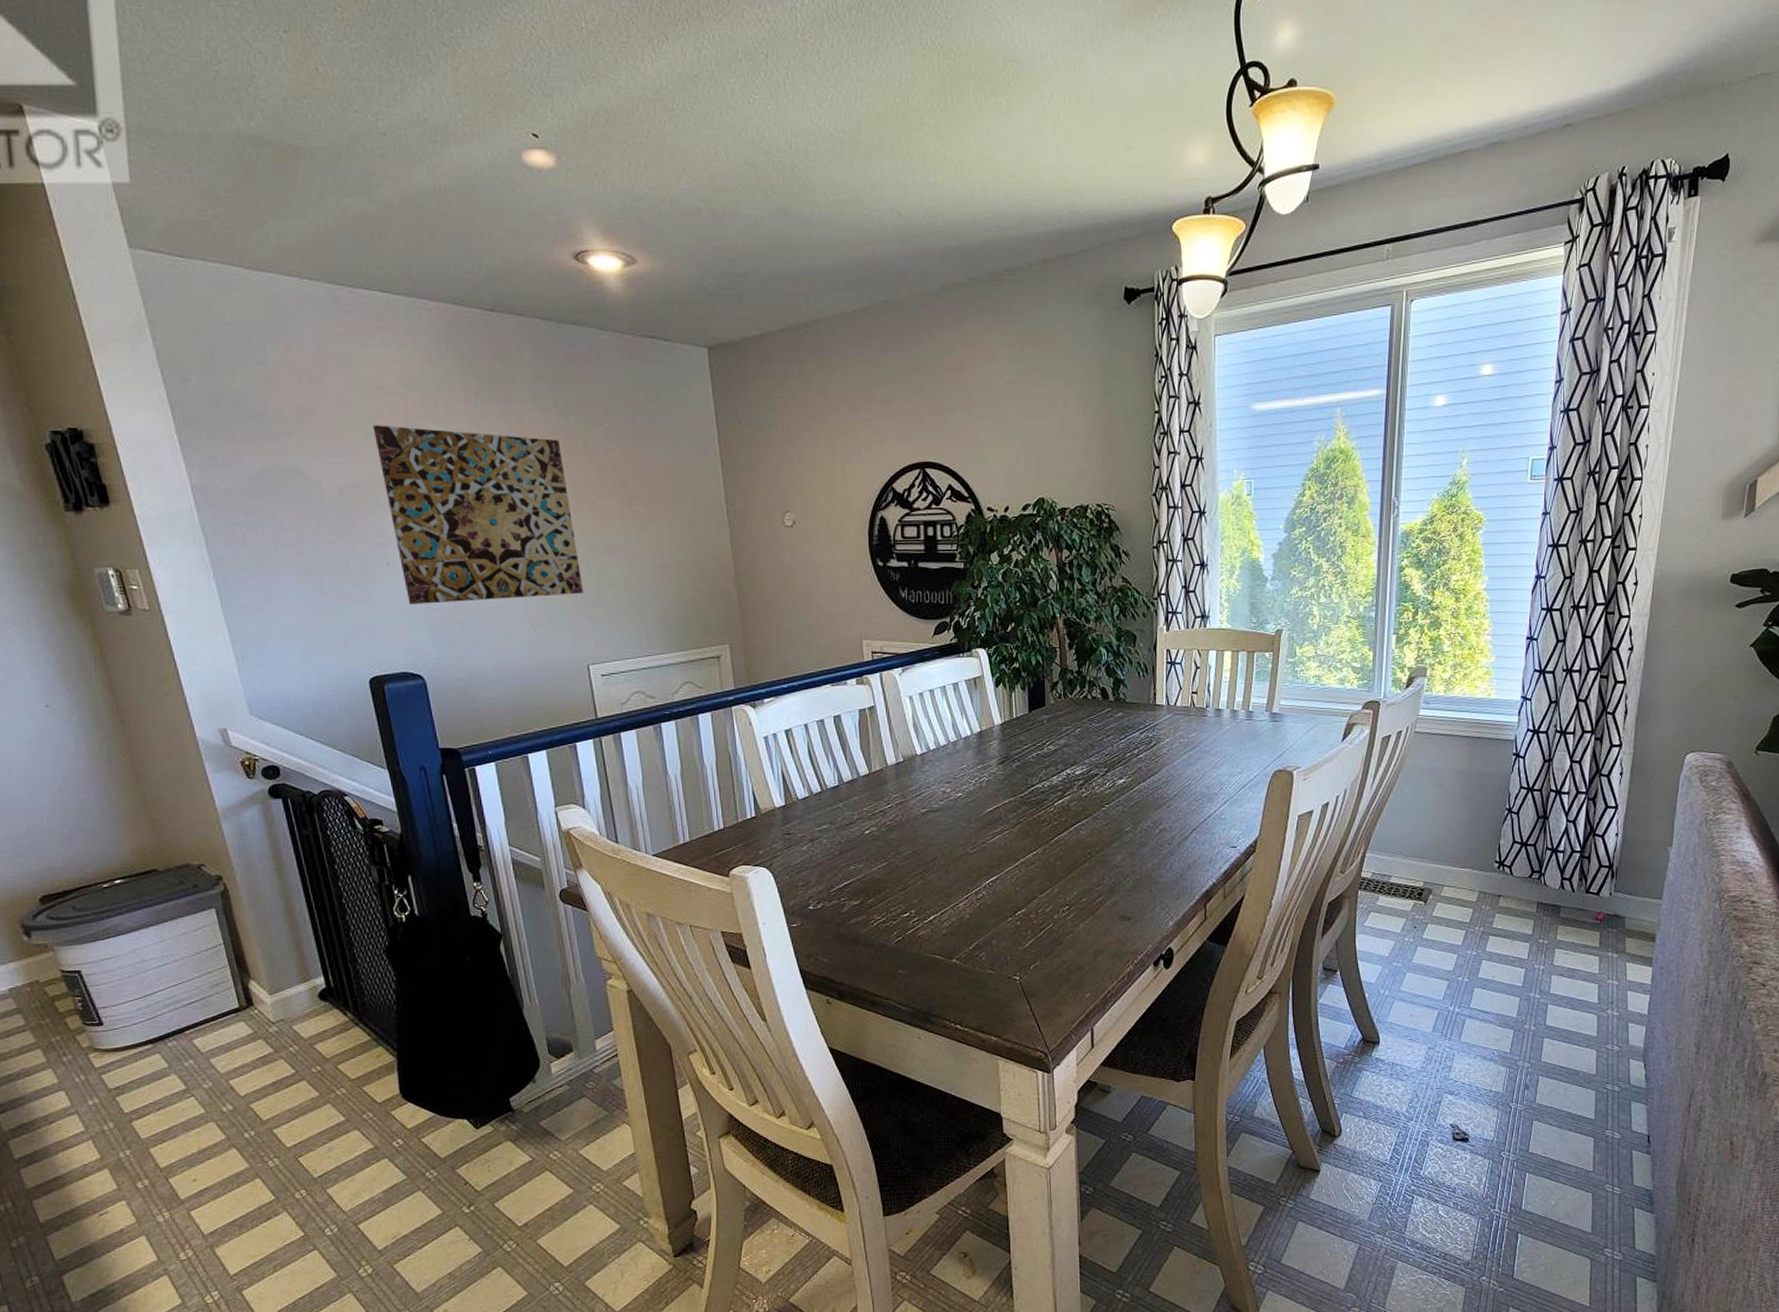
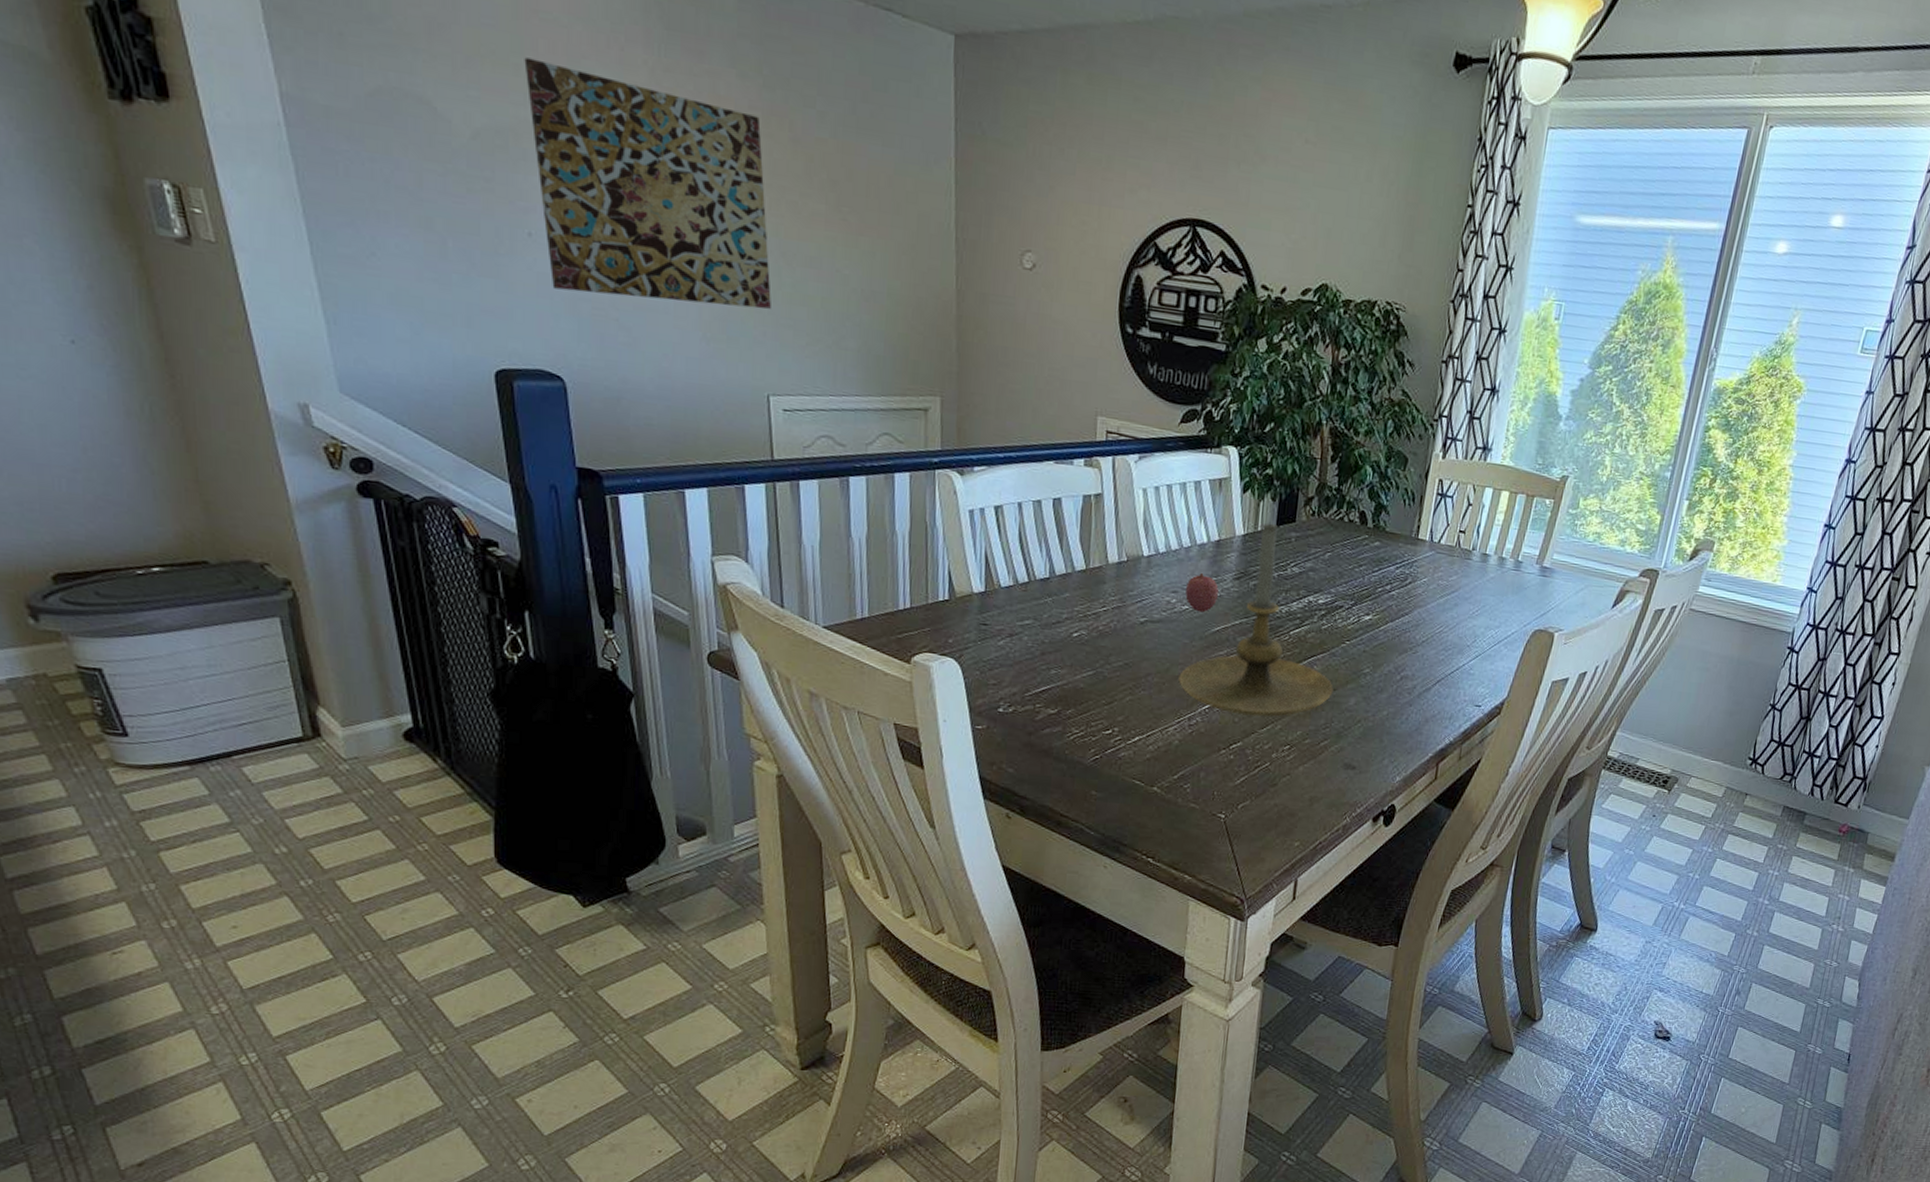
fruit: none [958,762,986,797] -> present [1185,572,1219,613]
candle holder: none [962,709,1100,884] -> present [1179,521,1333,717]

